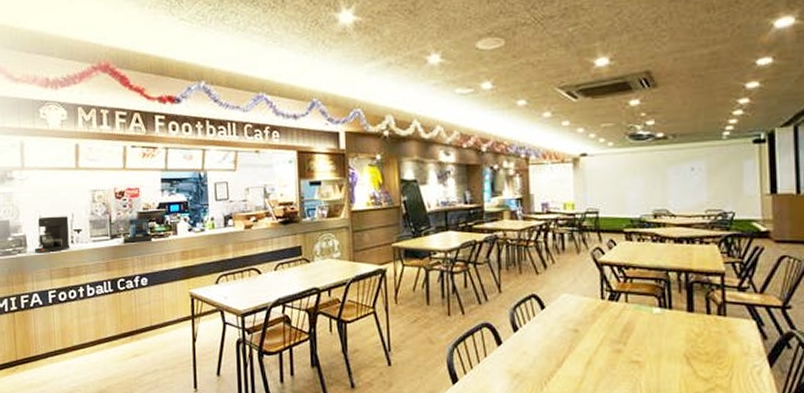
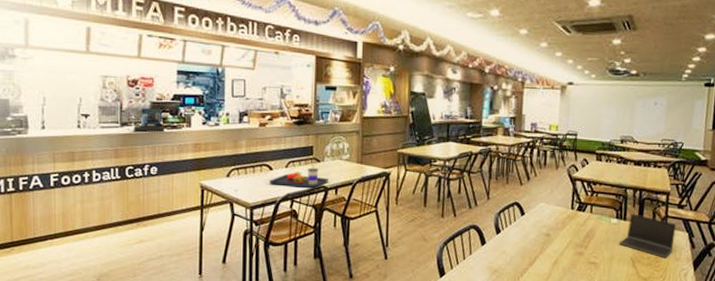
coffee maker: present [34,216,71,253] -> none [36,98,77,136]
food tray: none [258,264,322,292] -> present [268,163,330,189]
laptop computer: none [667,301,739,353] -> present [619,213,677,259]

